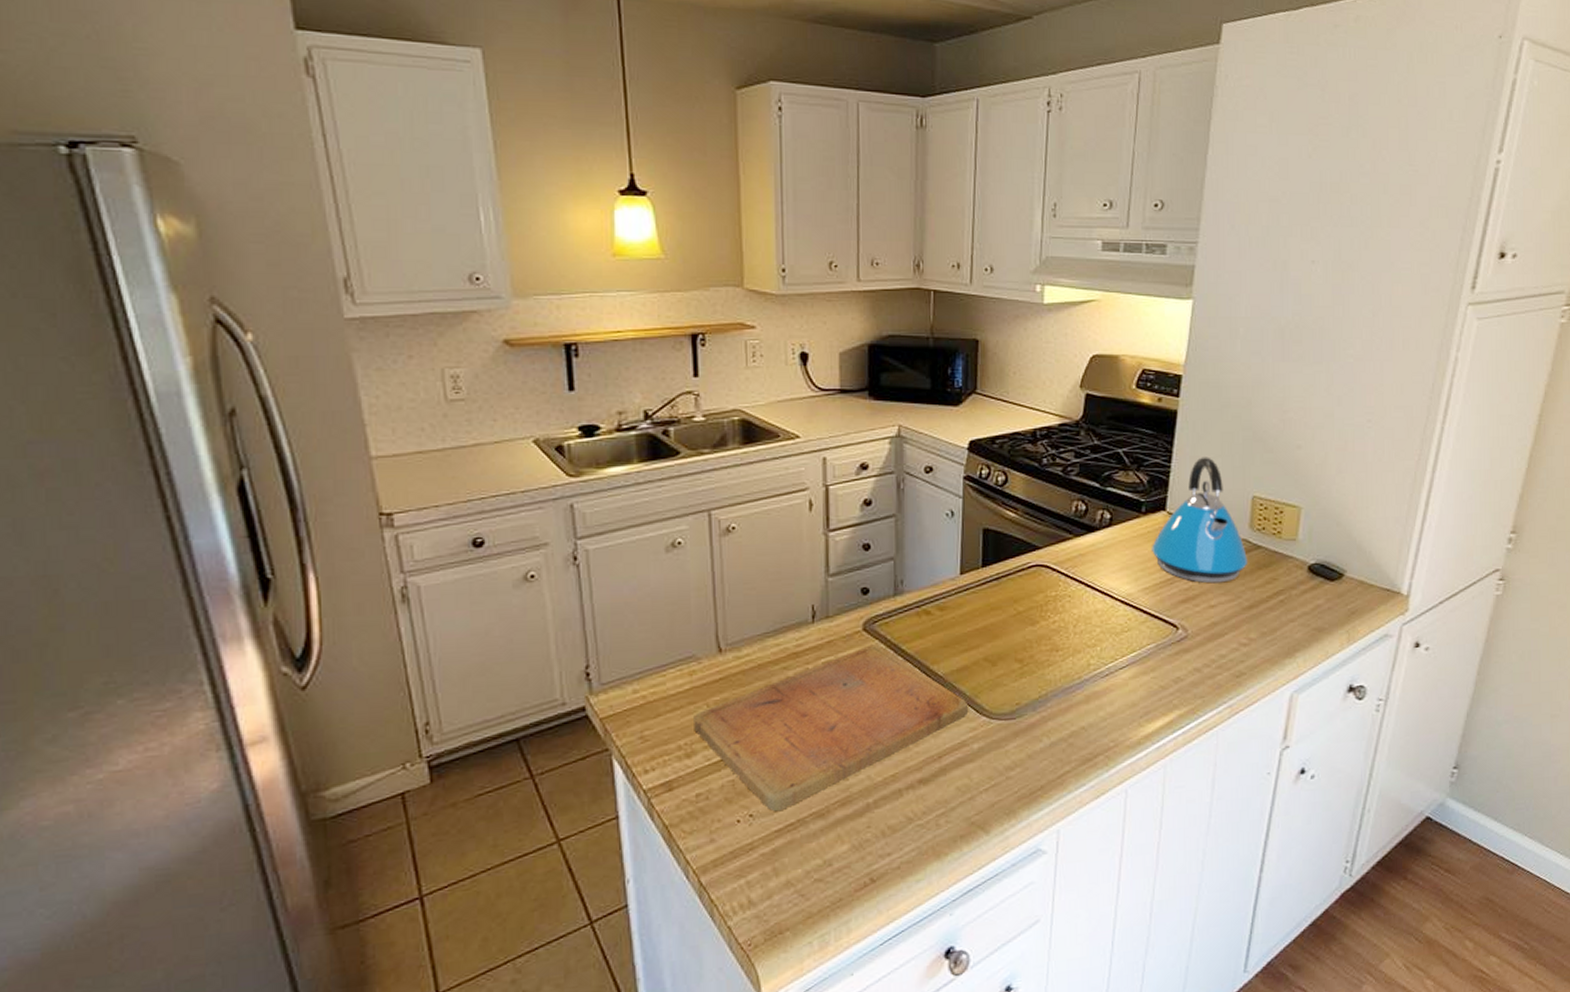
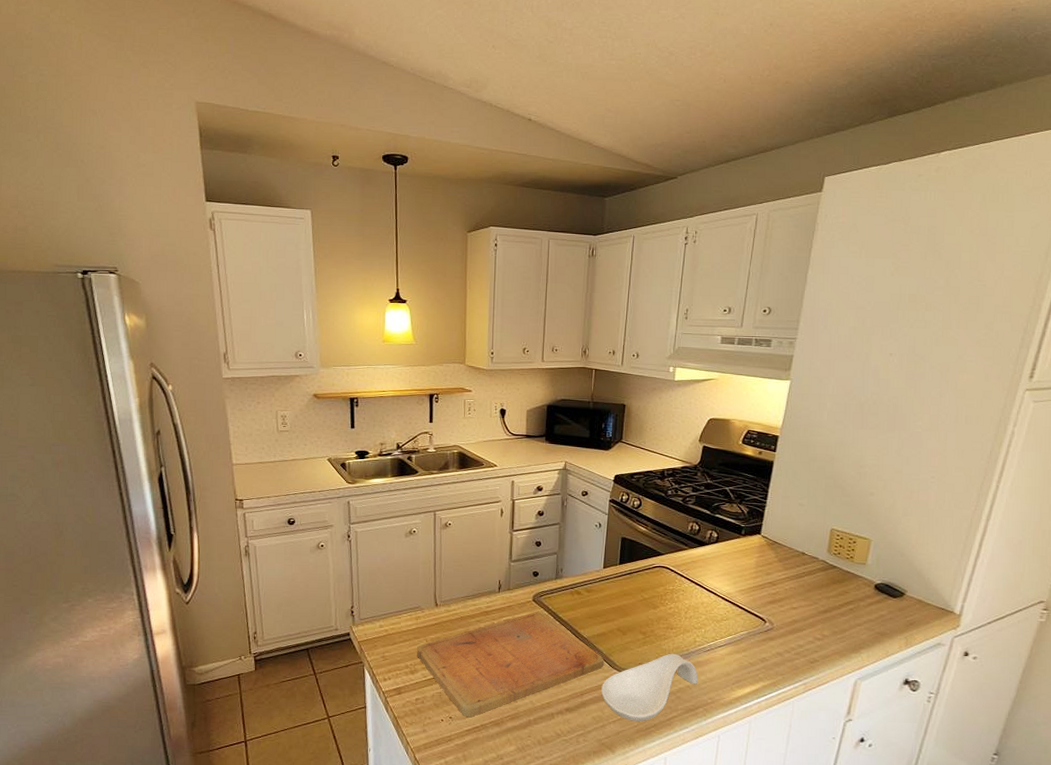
spoon rest: none [967,684,1096,786] -> present [601,653,698,722]
kettle: present [1152,457,1247,584] -> none [748,497,824,591]

